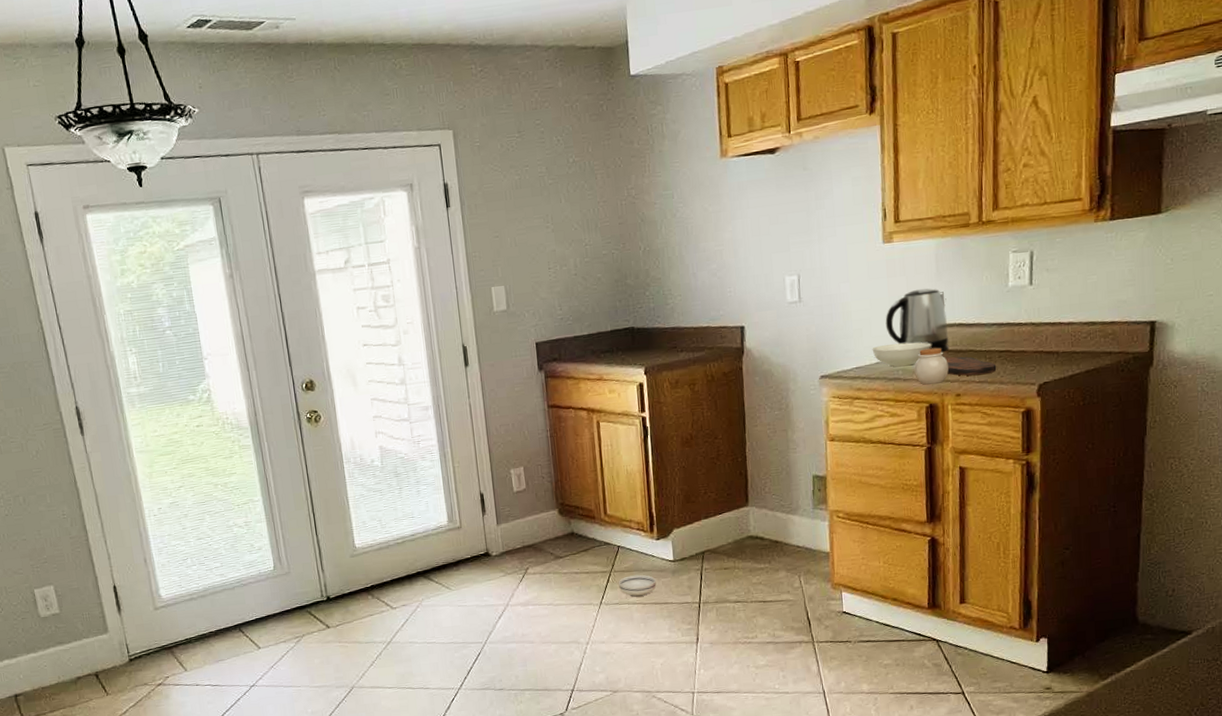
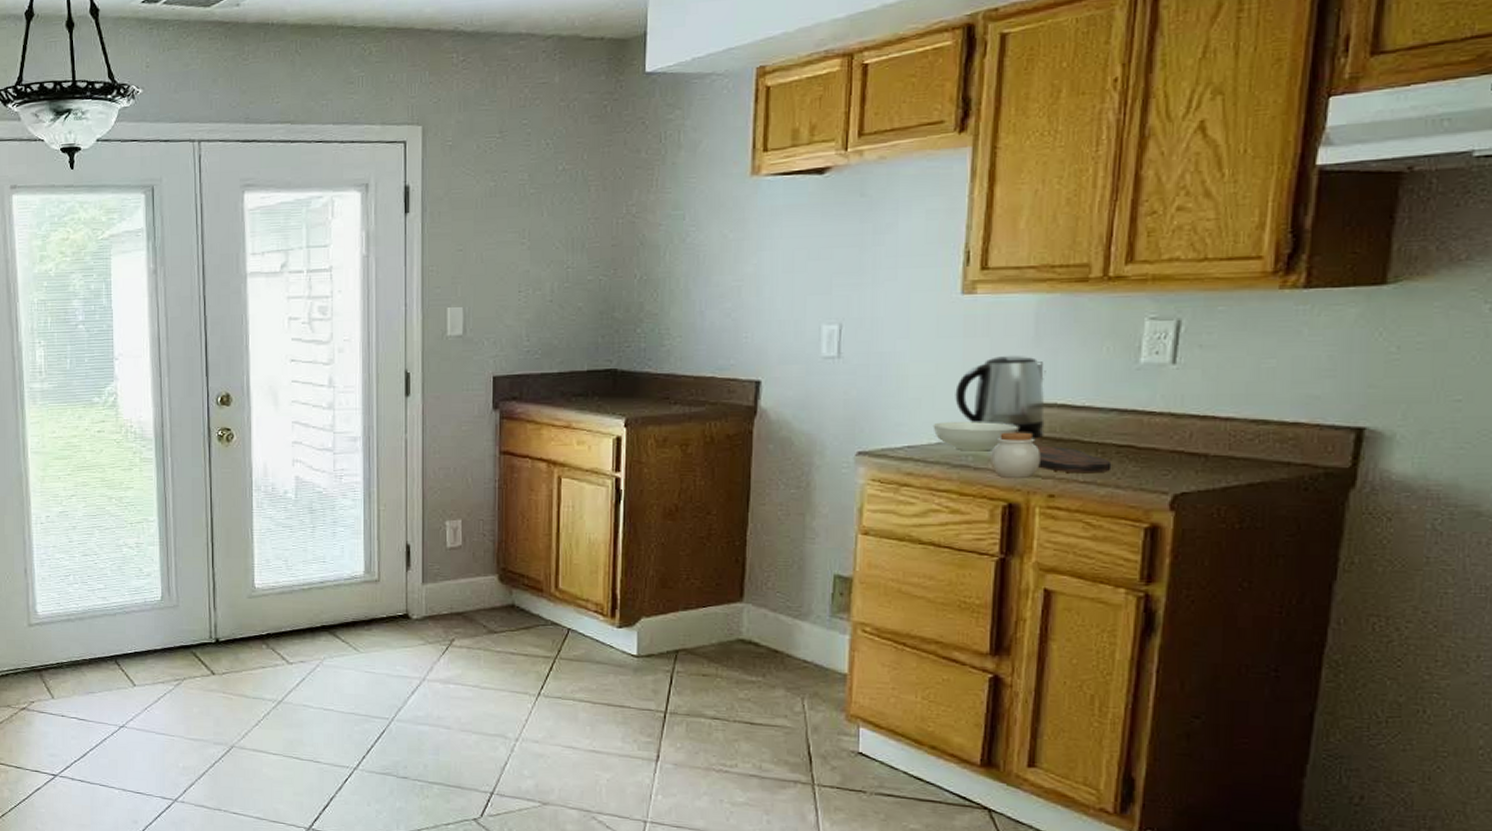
bowl: present [618,574,656,597] -> none [563,666,612,694]

